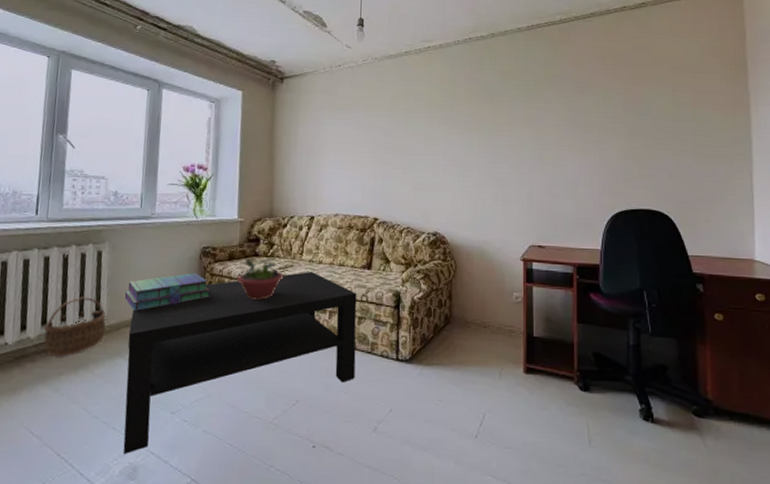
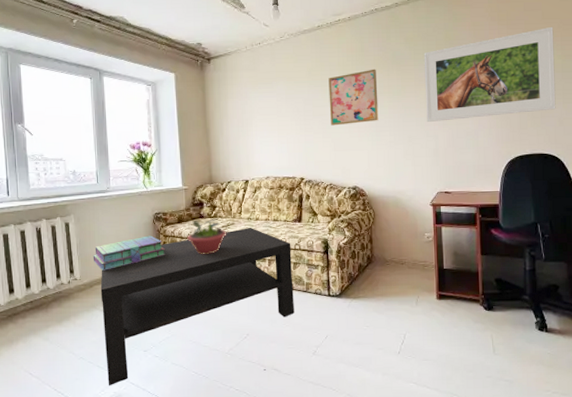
wicker basket: present [43,296,106,357] -> none [28,262,81,313]
wall art: none [412,102,468,162] -> present [328,69,379,126]
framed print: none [520,70,666,165] -> present [424,26,556,122]

